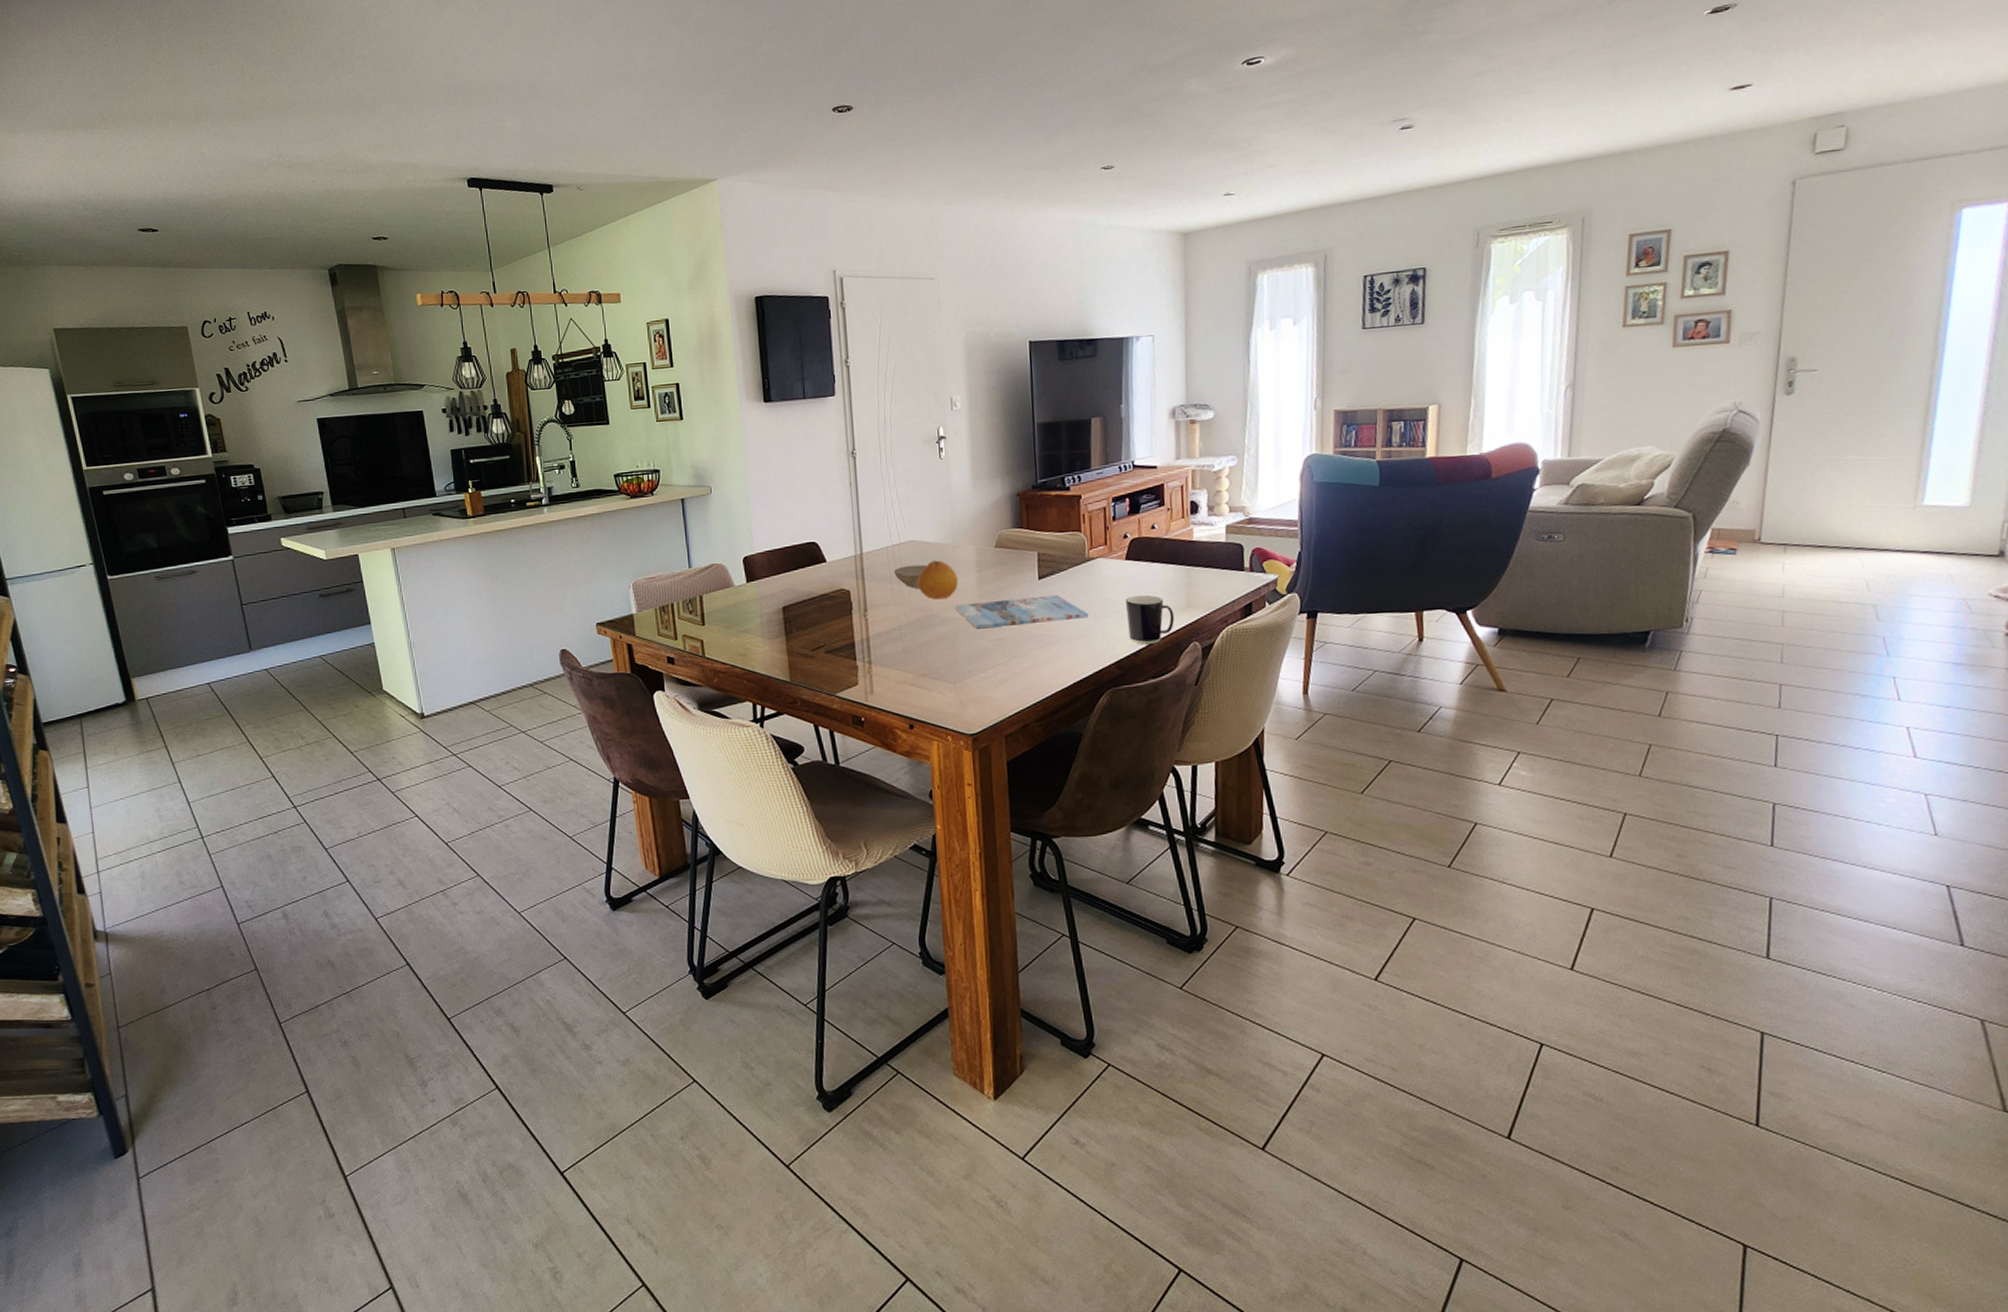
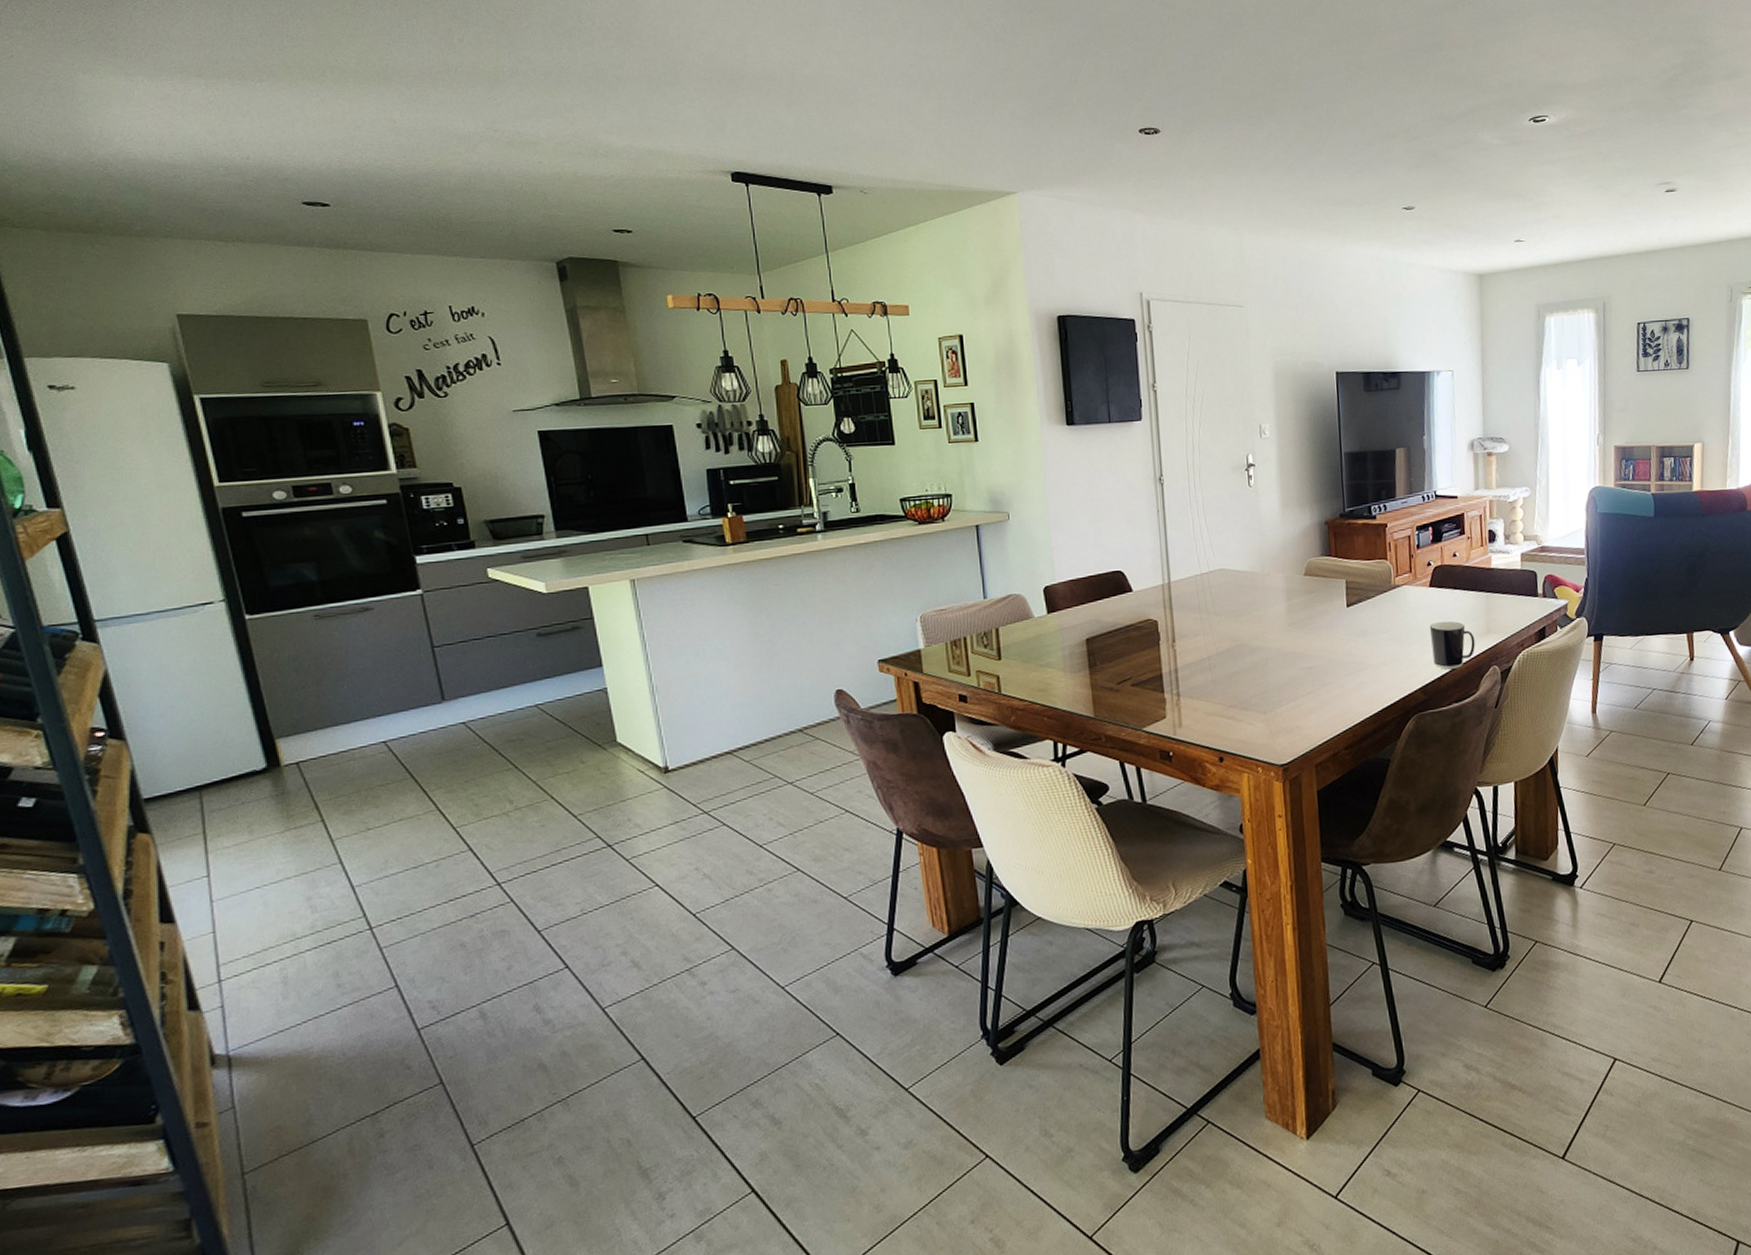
bowl: present [893,564,928,589] -> none [1202,593,1237,618]
fruit: present [917,560,958,600] -> none [1227,589,1268,629]
magazine: present [955,595,1088,629] -> none [1265,622,1395,658]

